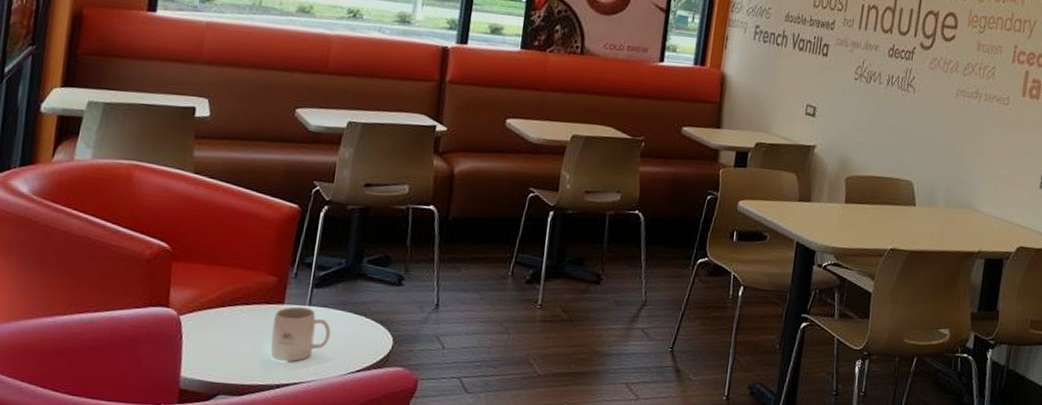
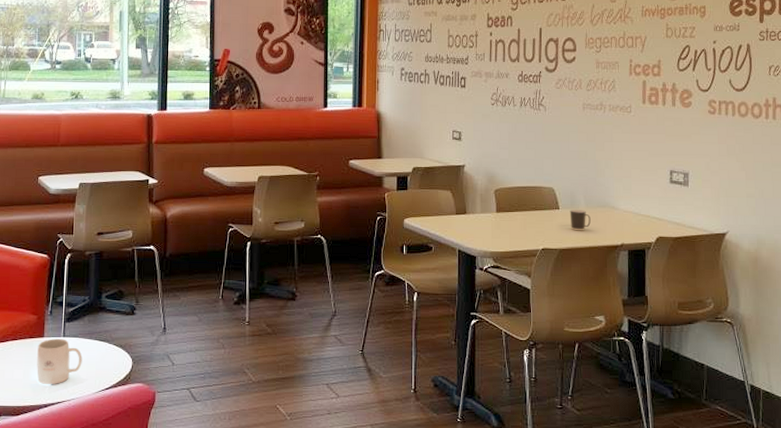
mug: none [925,208,949,233] -> present [569,210,591,231]

